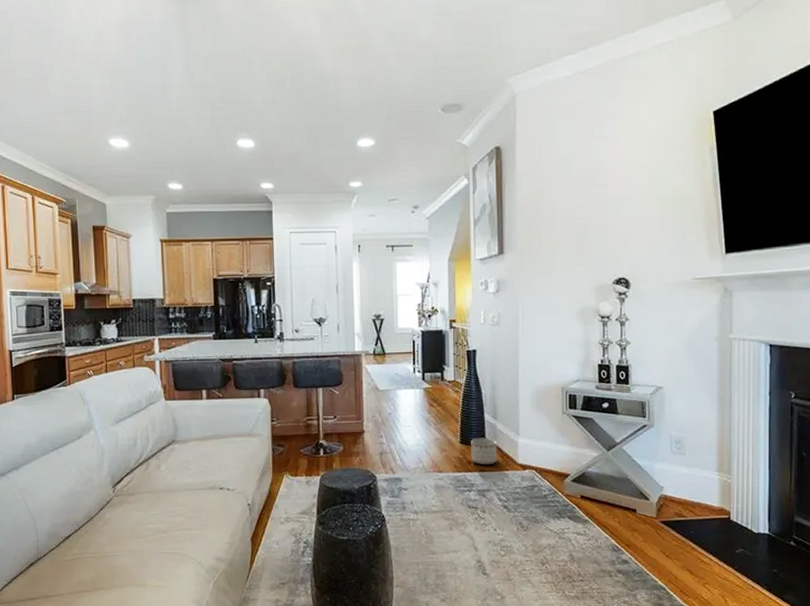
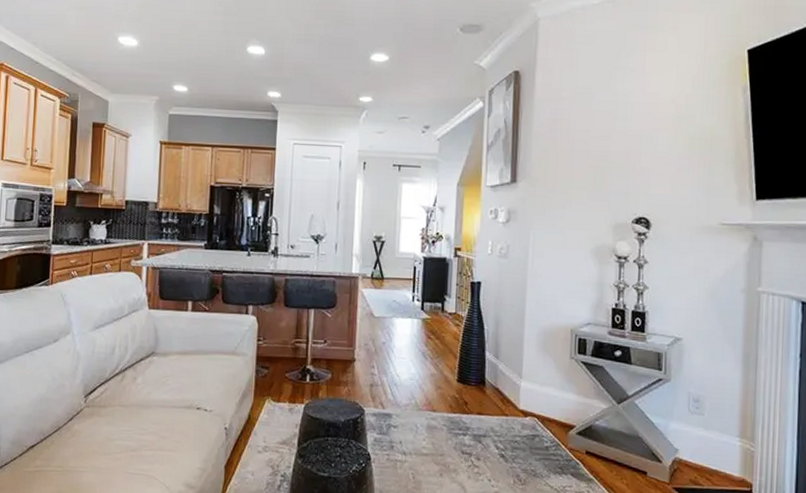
planter: present [471,438,497,465] -> none [468,377,497,408]

